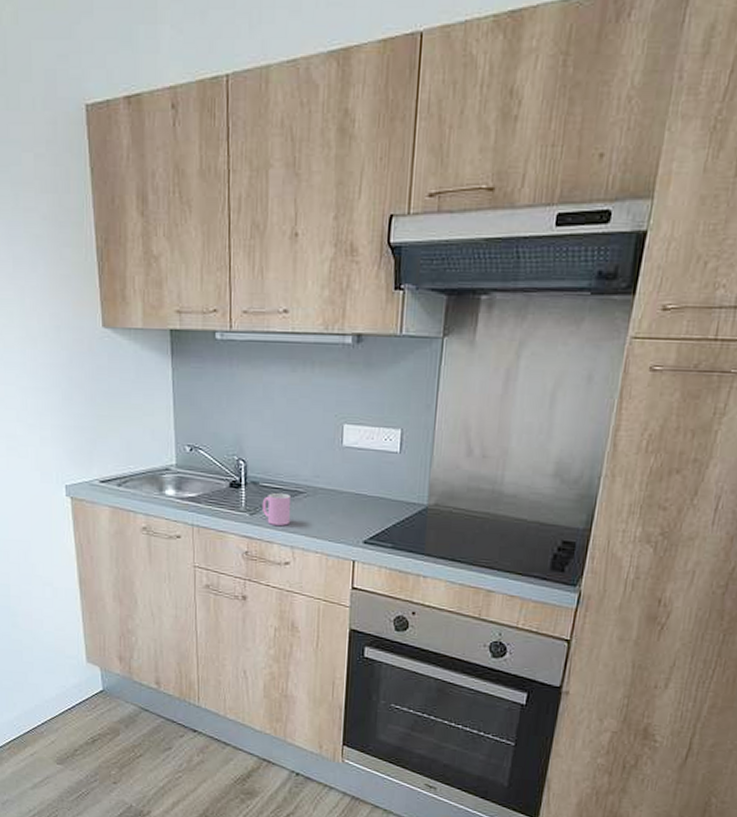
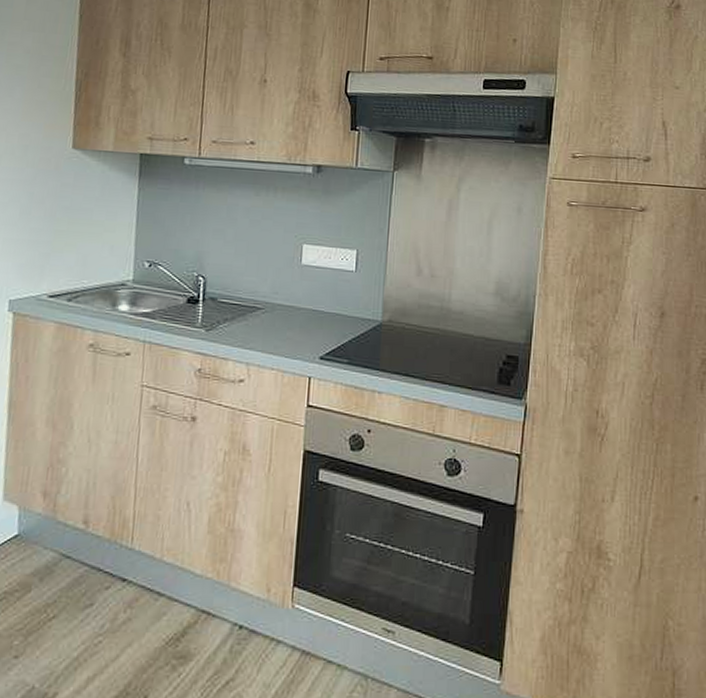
cup: present [261,493,291,526] -> none [218,309,249,342]

